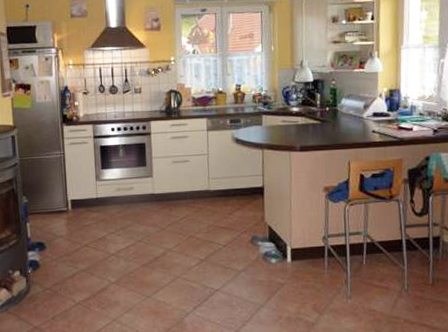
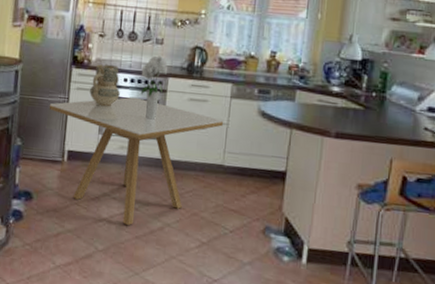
dining table: none [47,143,205,257] -> present [49,97,224,226]
ceramic jug: none [82,118,110,156] -> present [90,64,120,107]
bouquet: none [125,102,149,161] -> present [140,54,168,120]

